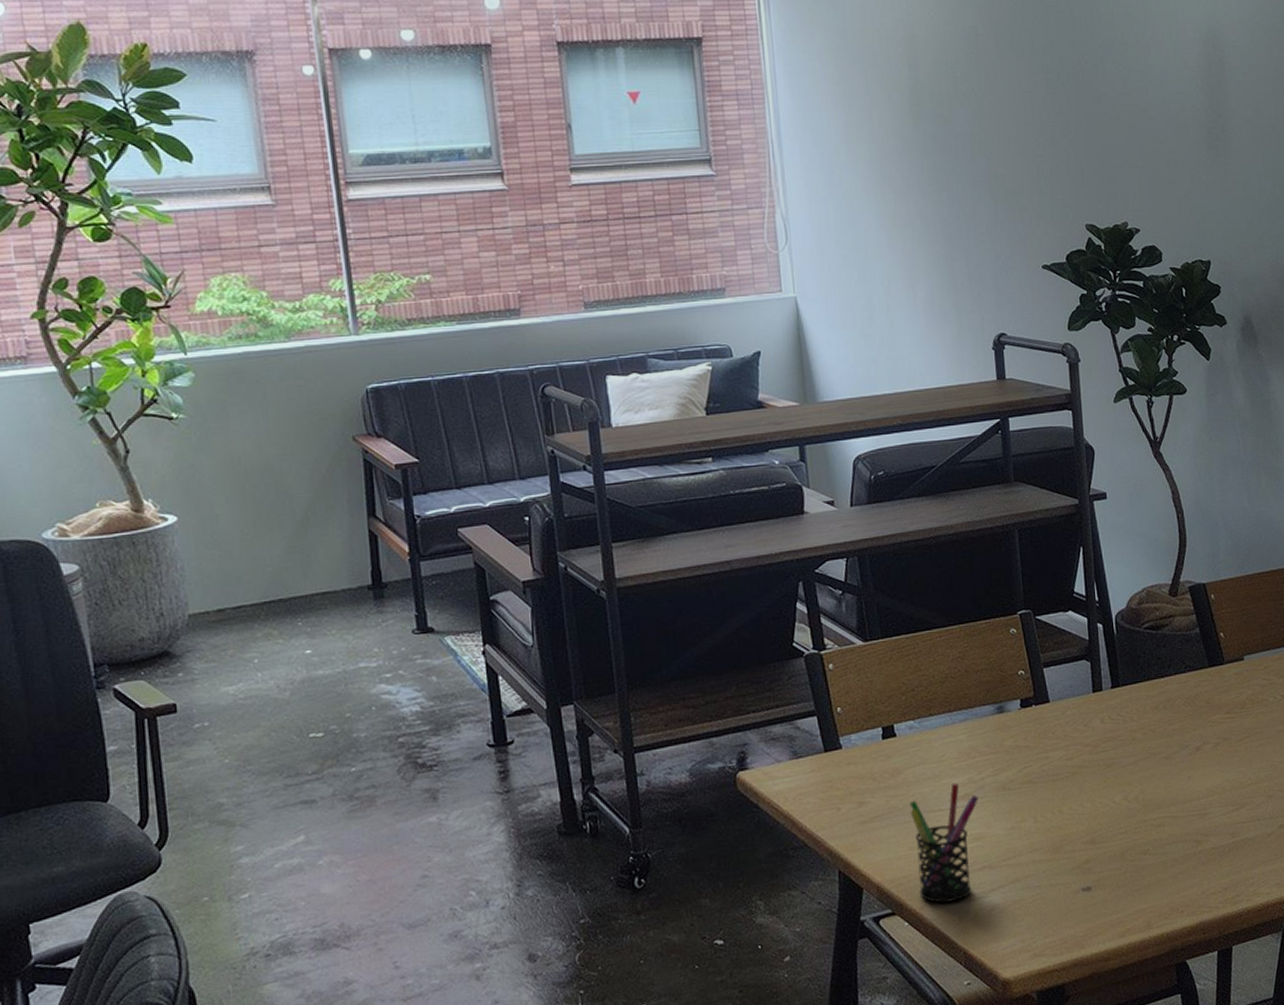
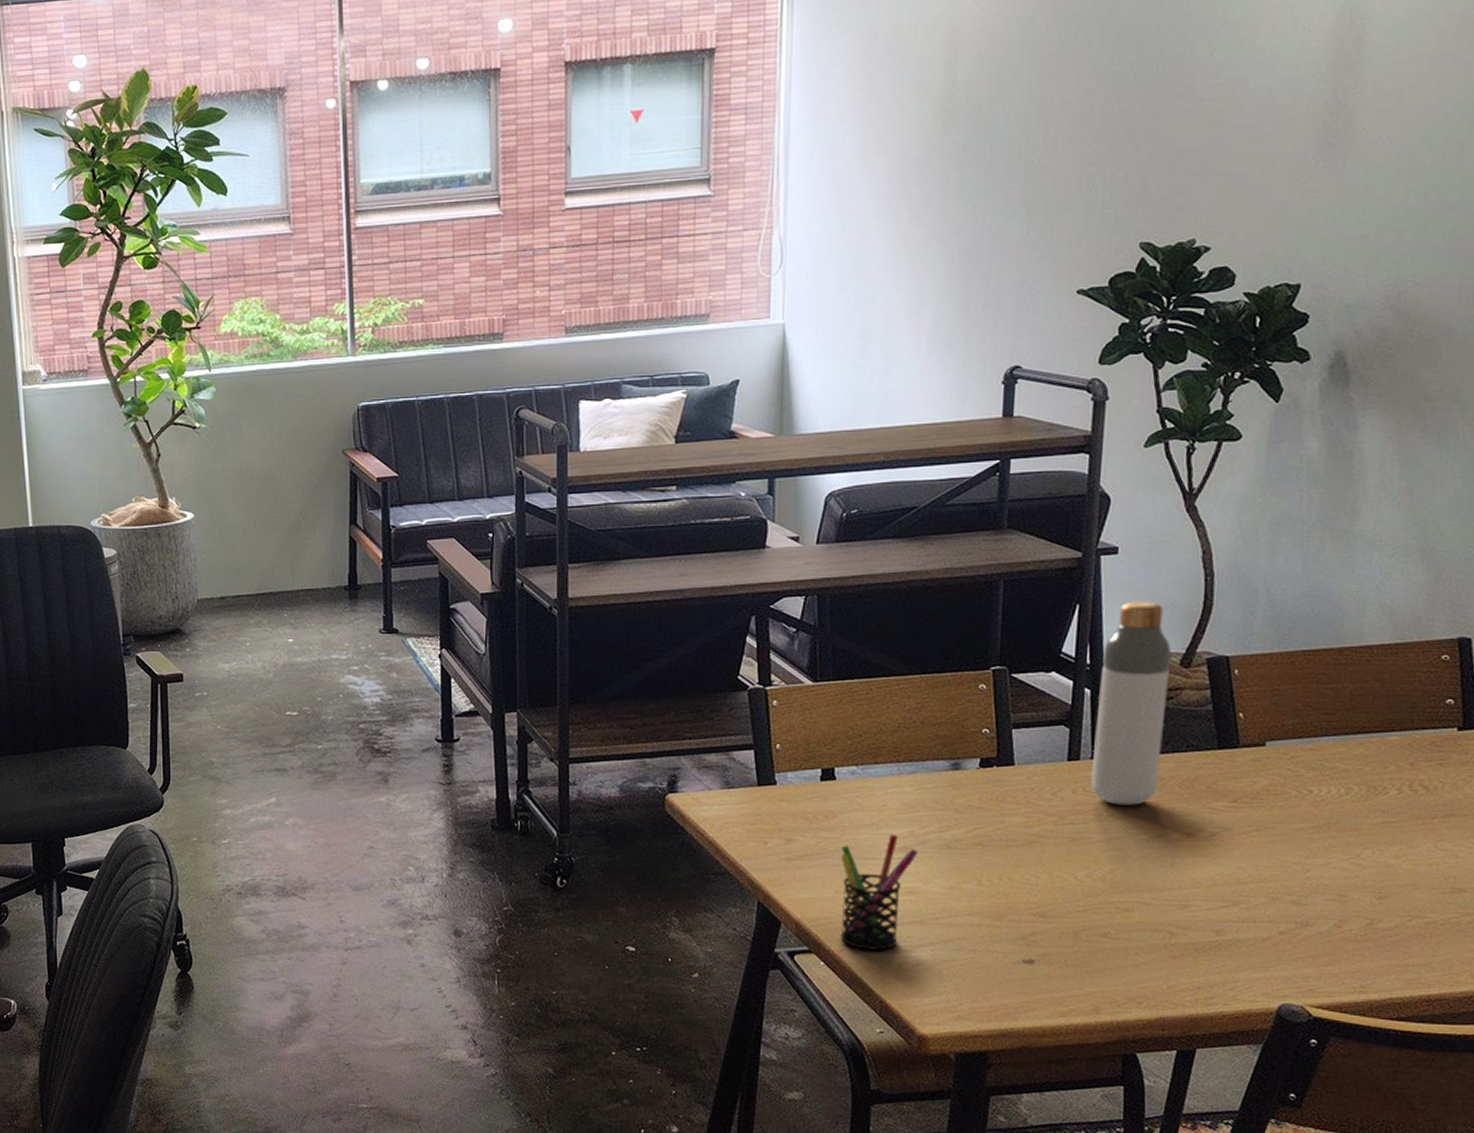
bottle: none [1107,539,1168,729] -> present [1090,601,1172,806]

